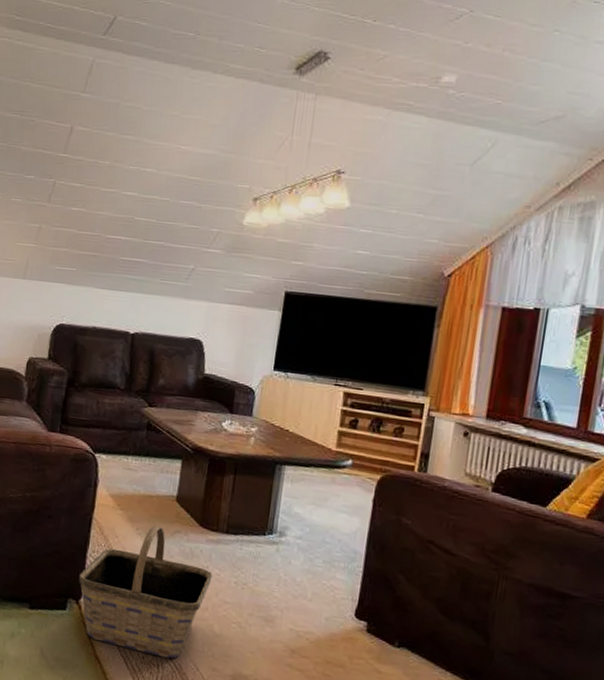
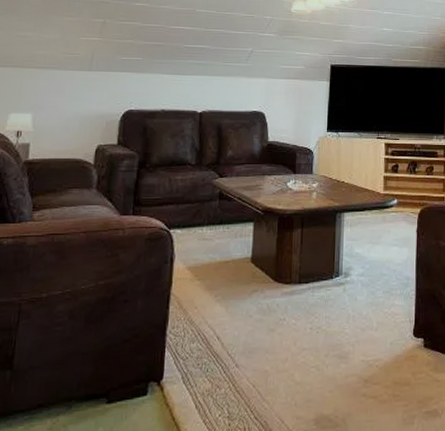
basket: present [79,526,213,659] -> none [159,290,290,420]

